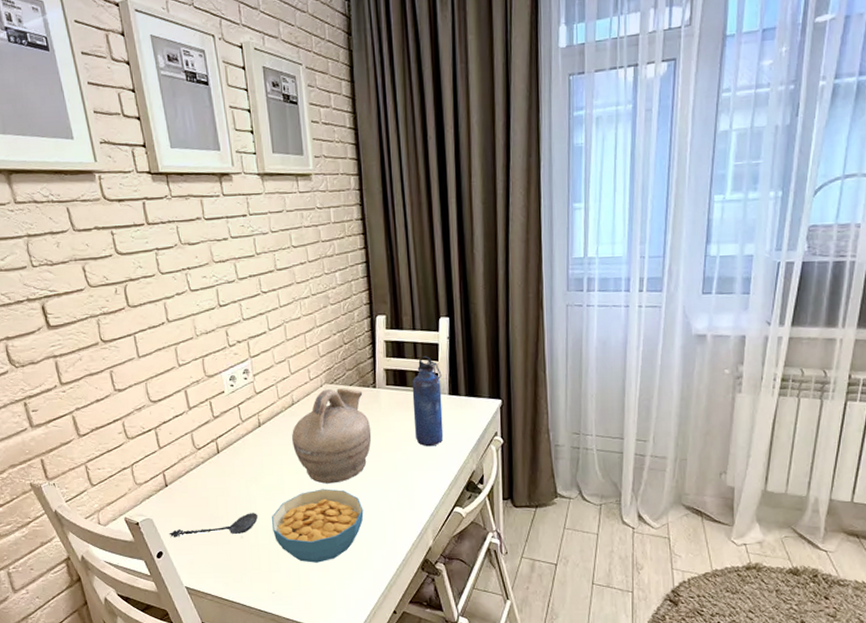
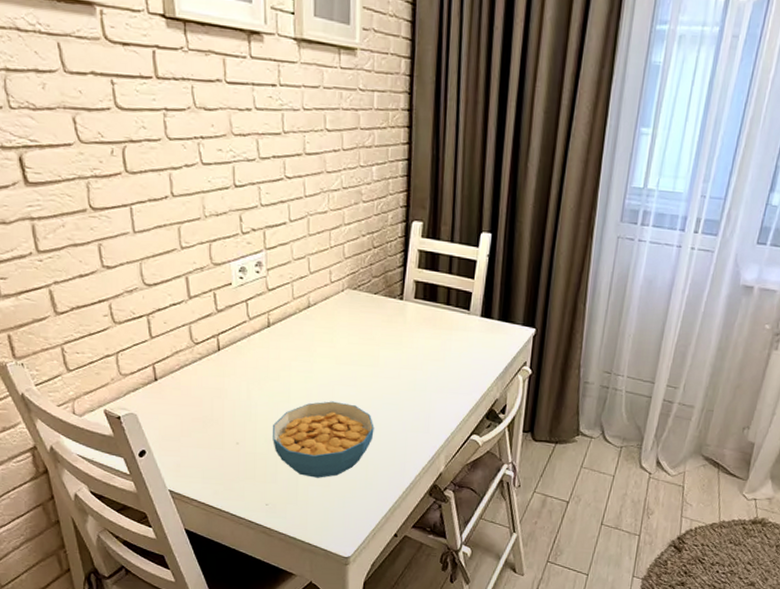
spoon: present [169,513,259,538] -> none [155,418,258,441]
teapot: present [292,388,372,484] -> none [304,295,393,397]
water bottle: present [412,356,444,447] -> none [439,272,476,370]

